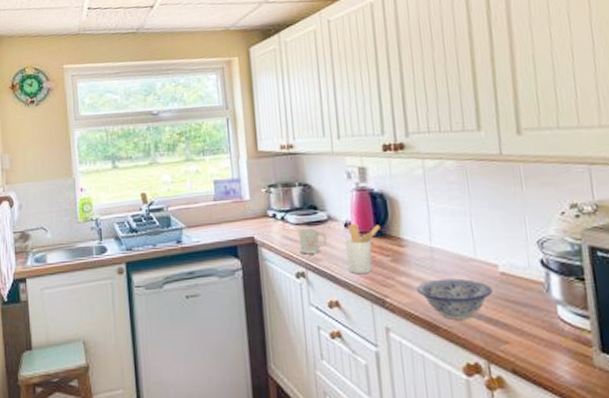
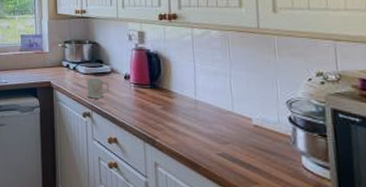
utensil holder: present [344,223,380,275] -> none [124,76,154,118]
bowl: present [416,278,493,320] -> none [181,126,246,161]

